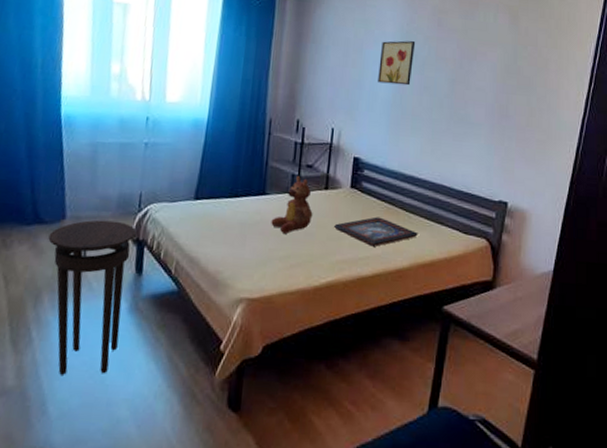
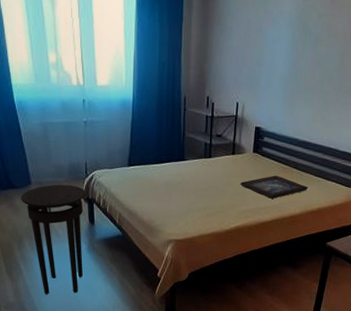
teddy bear: present [271,176,313,234] -> none [190,144,223,191]
wall art: present [378,40,416,86] -> none [276,18,310,61]

